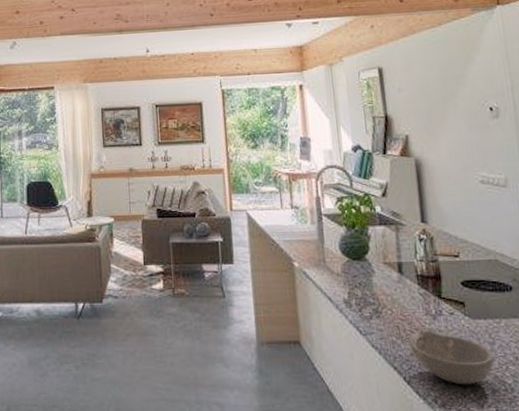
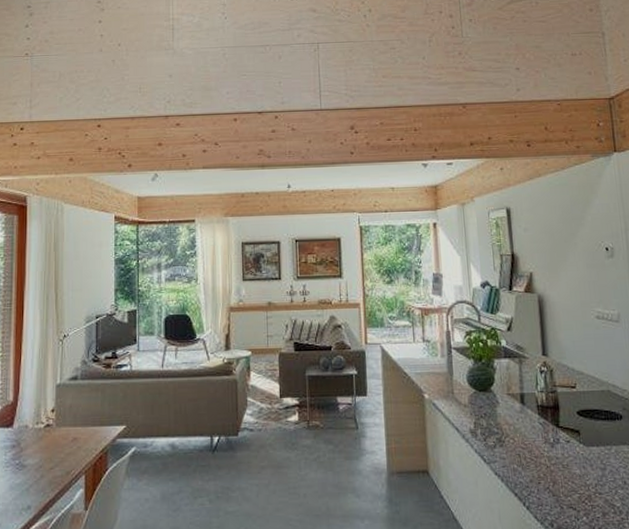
bowl: present [408,329,495,385] -> none [528,457,606,509]

